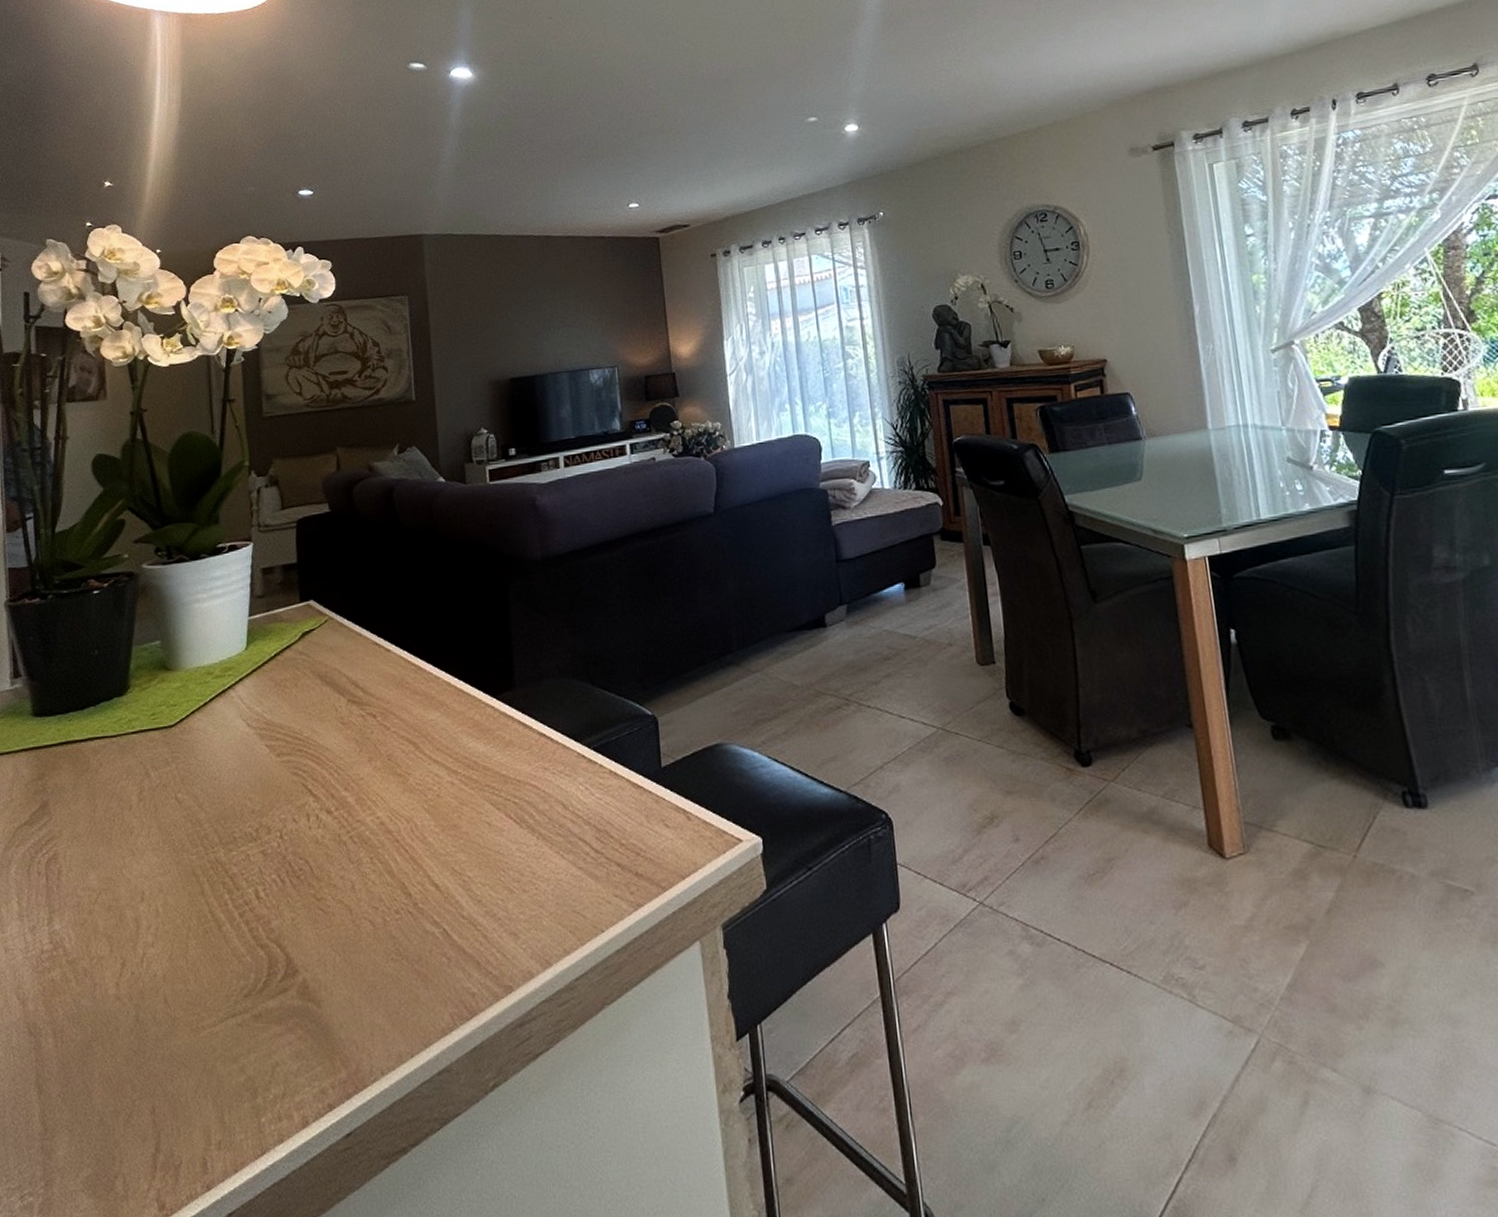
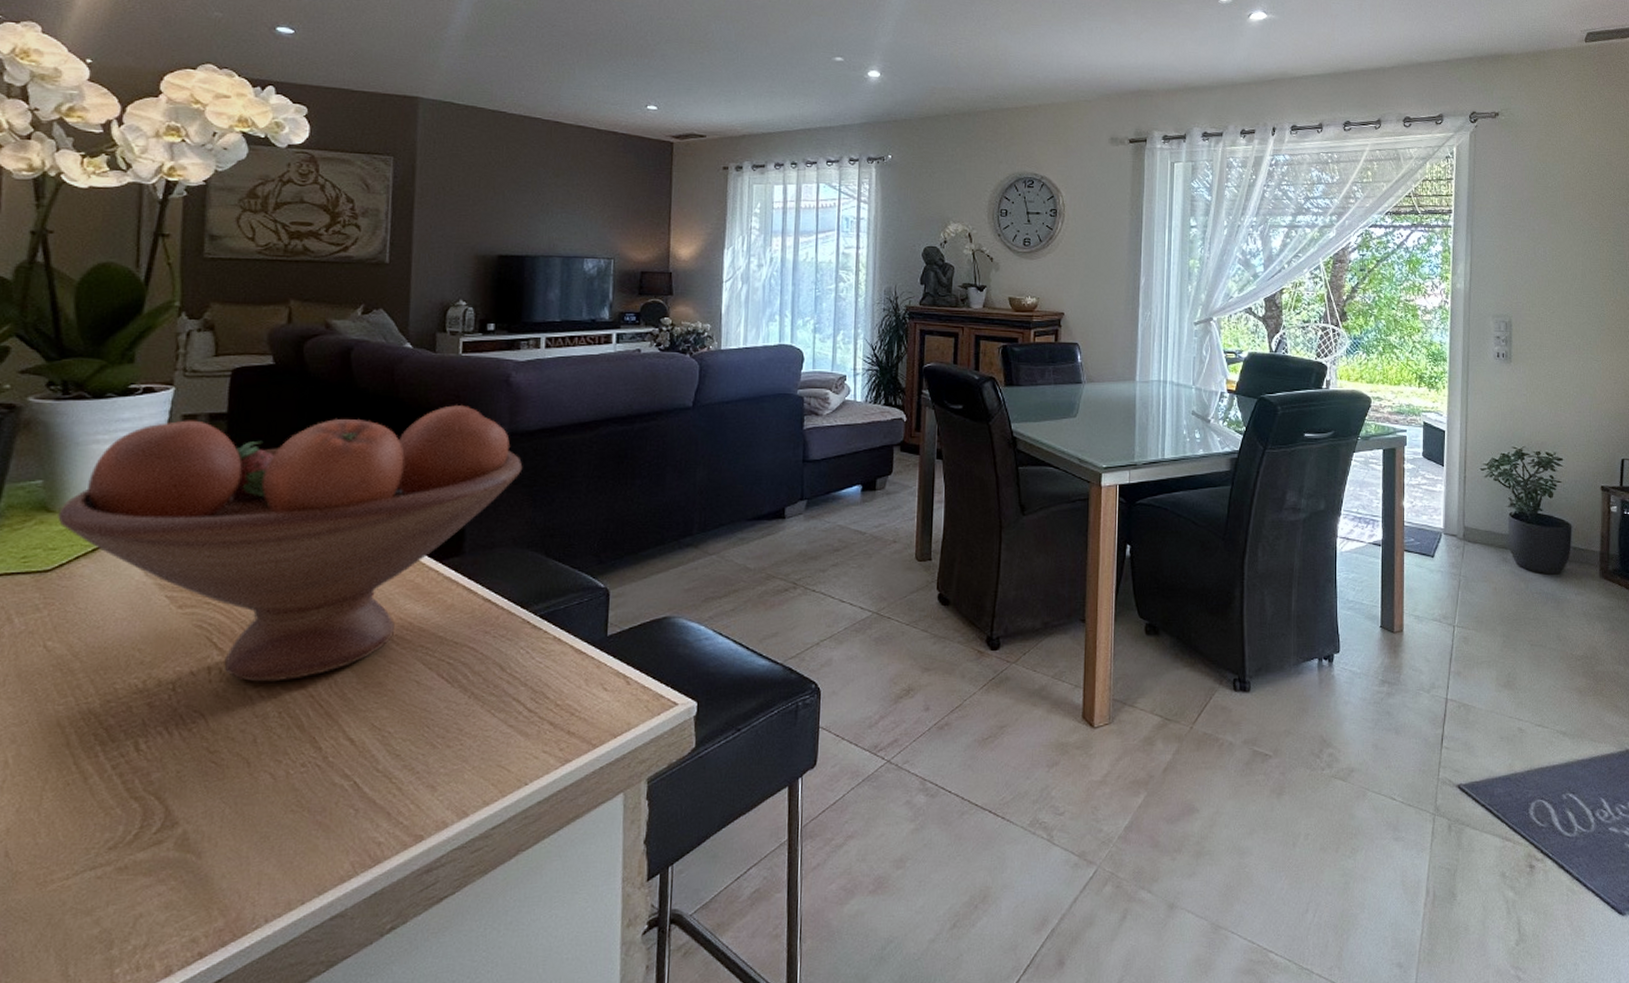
fruit bowl: none [175,534,559,828] -> present [57,405,523,682]

